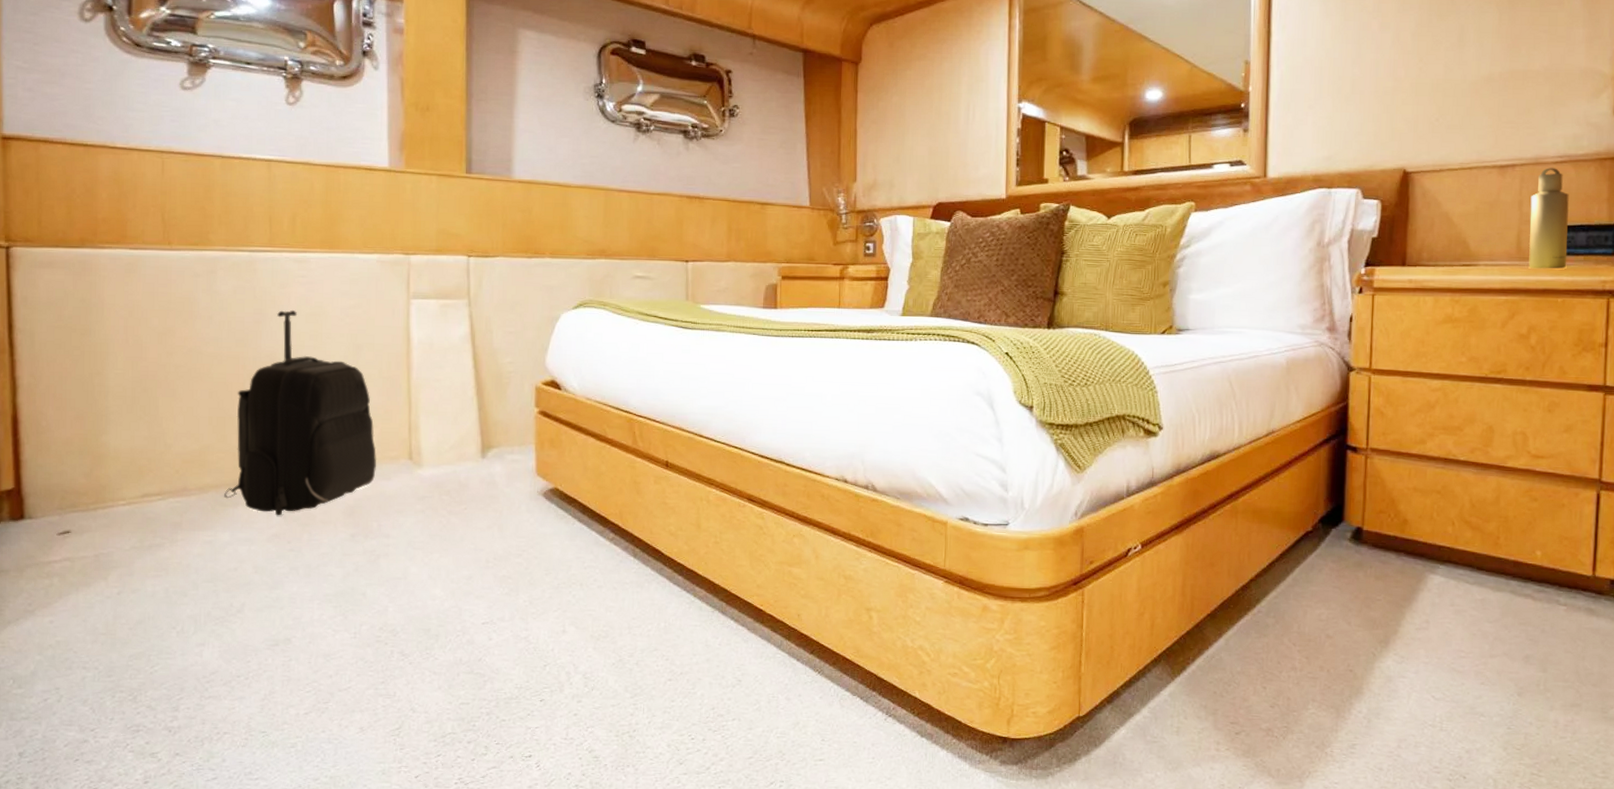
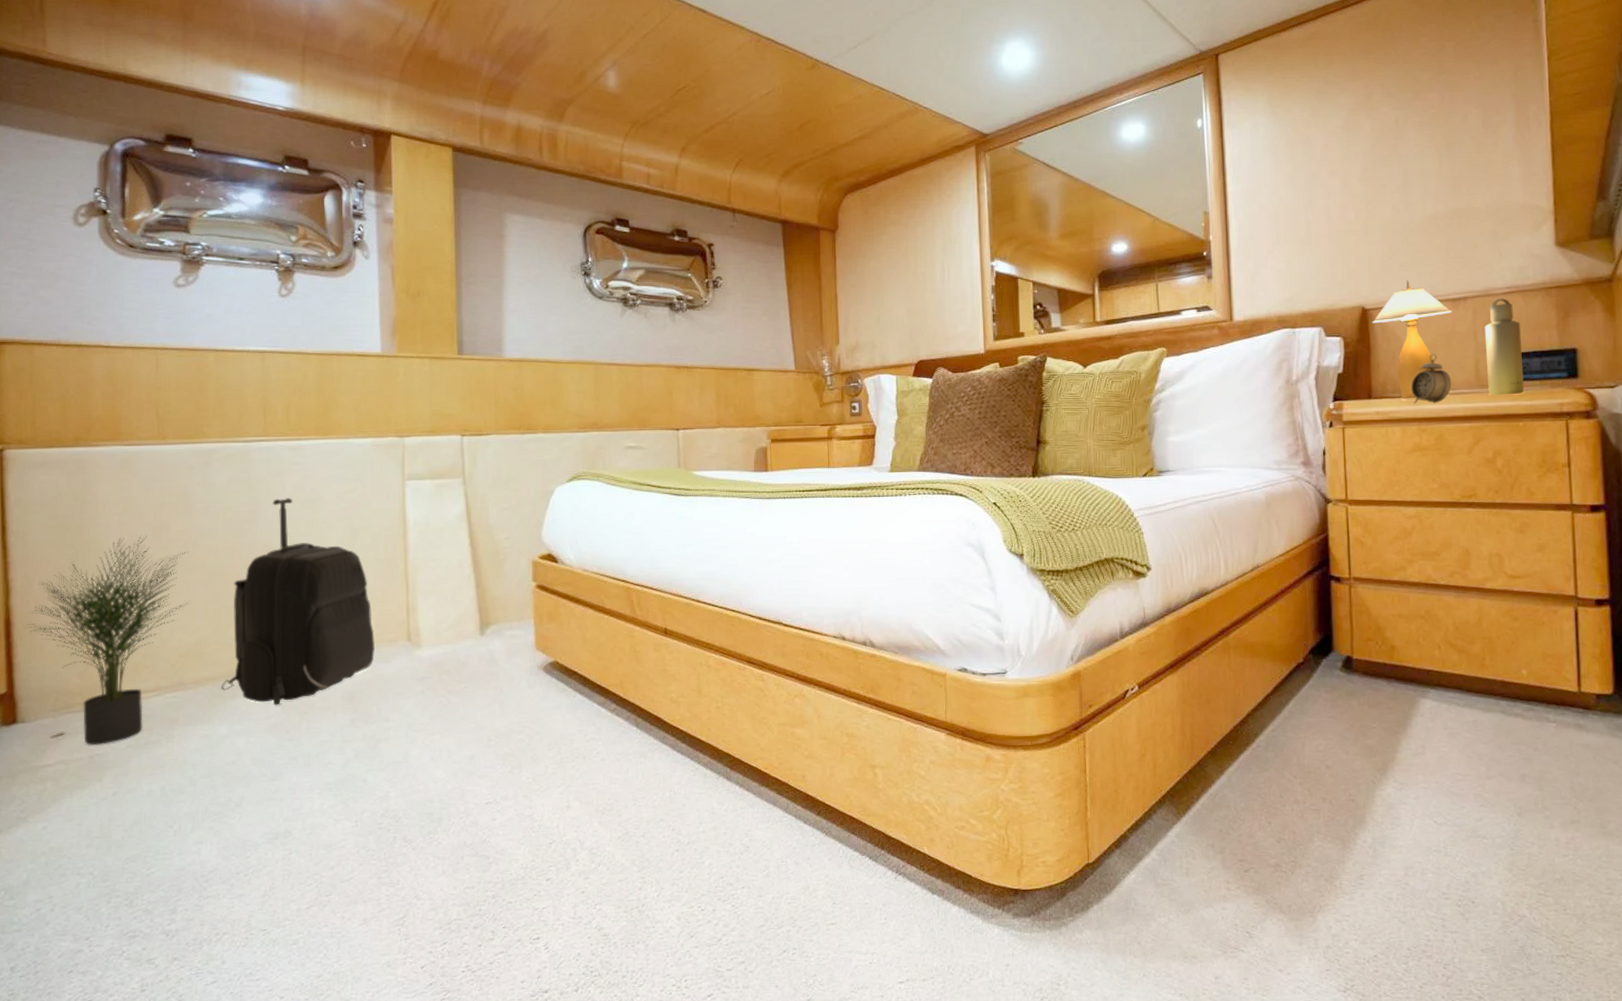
potted plant: none [30,340,194,544] -> present [23,535,190,745]
table lamp: none [1412,143,1499,269] -> present [1371,280,1453,399]
alarm clock: none [1447,222,1491,275] -> present [1410,354,1452,405]

